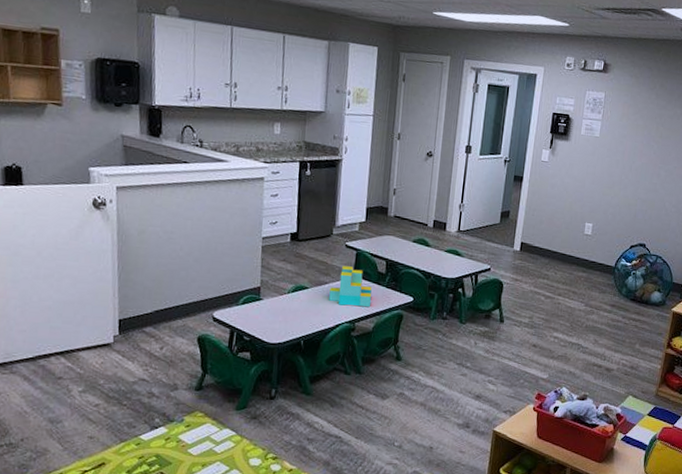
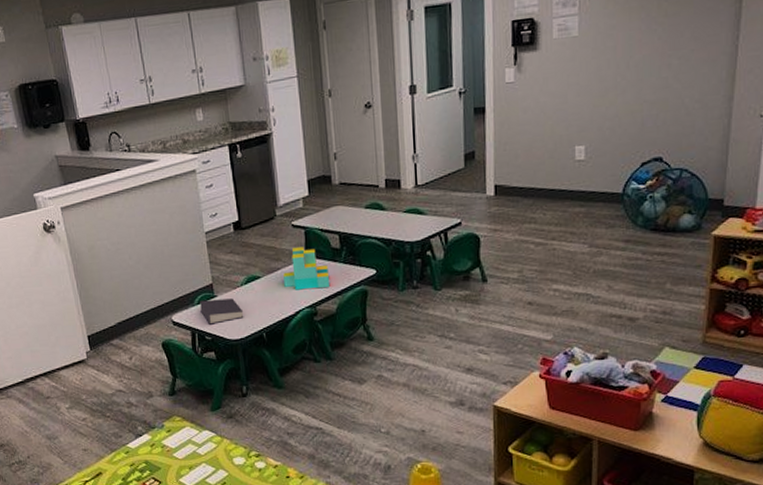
book: none [243,301,286,326] -> present [200,298,244,325]

